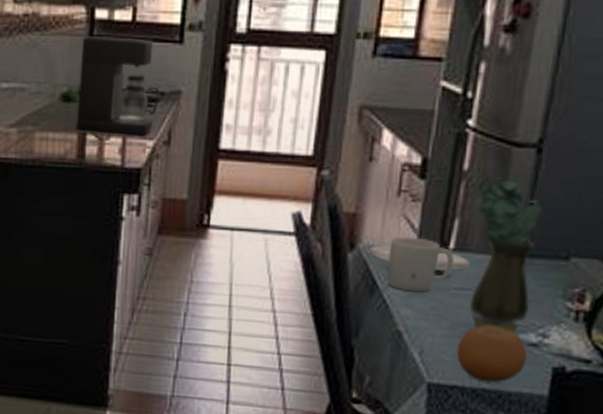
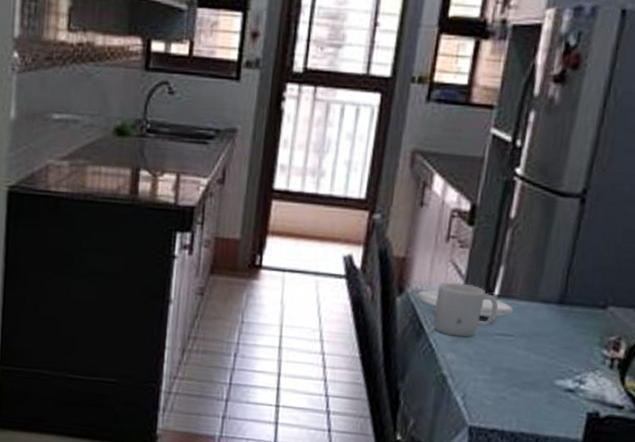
coffee maker: present [76,35,160,136] -> none [129,69,215,174]
fruit: present [456,325,527,382] -> none [497,370,564,427]
vase: present [468,170,543,333] -> none [510,219,584,379]

